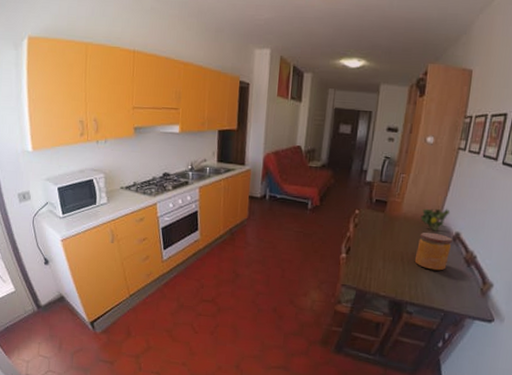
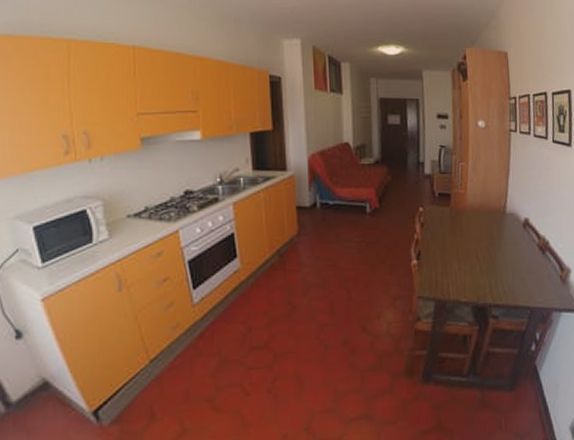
jar: present [414,232,453,271] -> none [489,221,523,264]
flowering plant: present [420,208,451,231] -> none [487,194,515,220]

